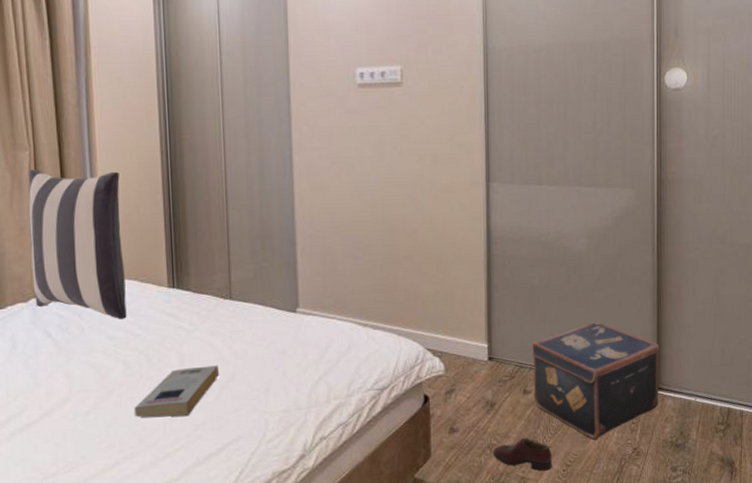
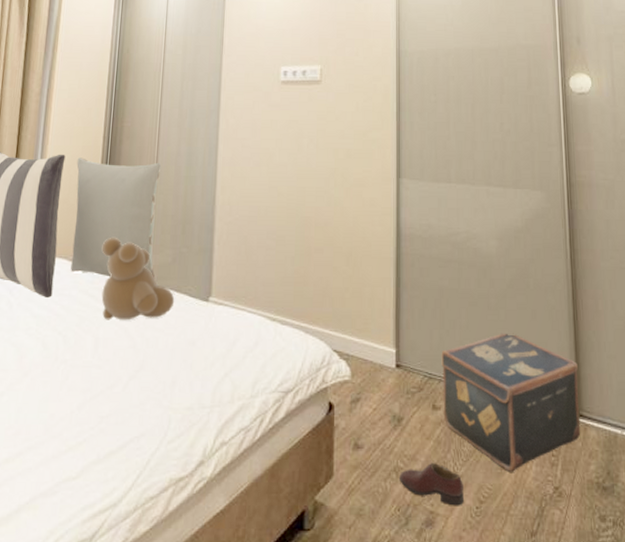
pillow: none [133,174,239,299] -> present [71,157,162,284]
book: present [134,365,220,418] -> none [45,352,130,407]
teddy bear: none [175,256,261,337] -> present [101,238,175,321]

